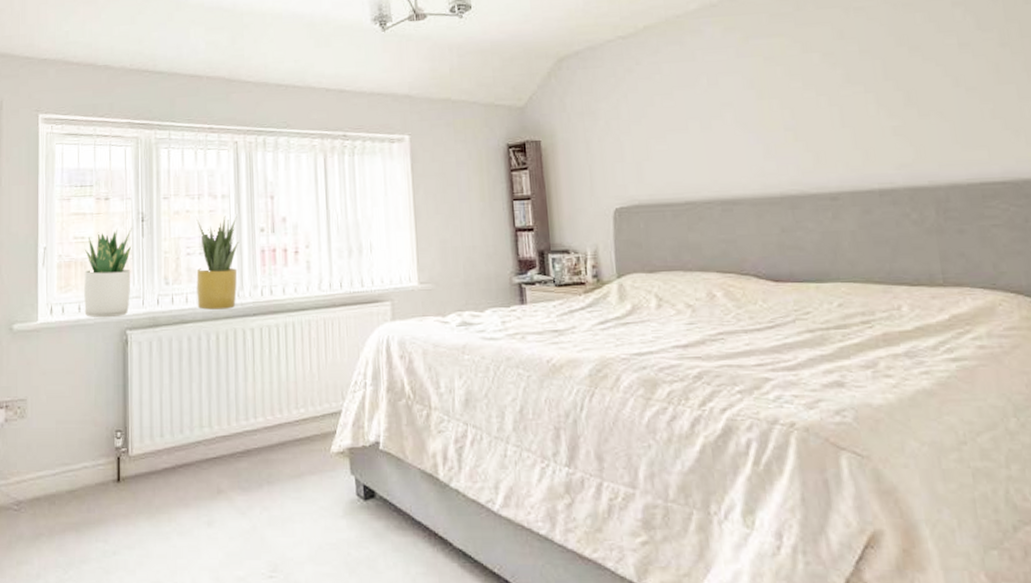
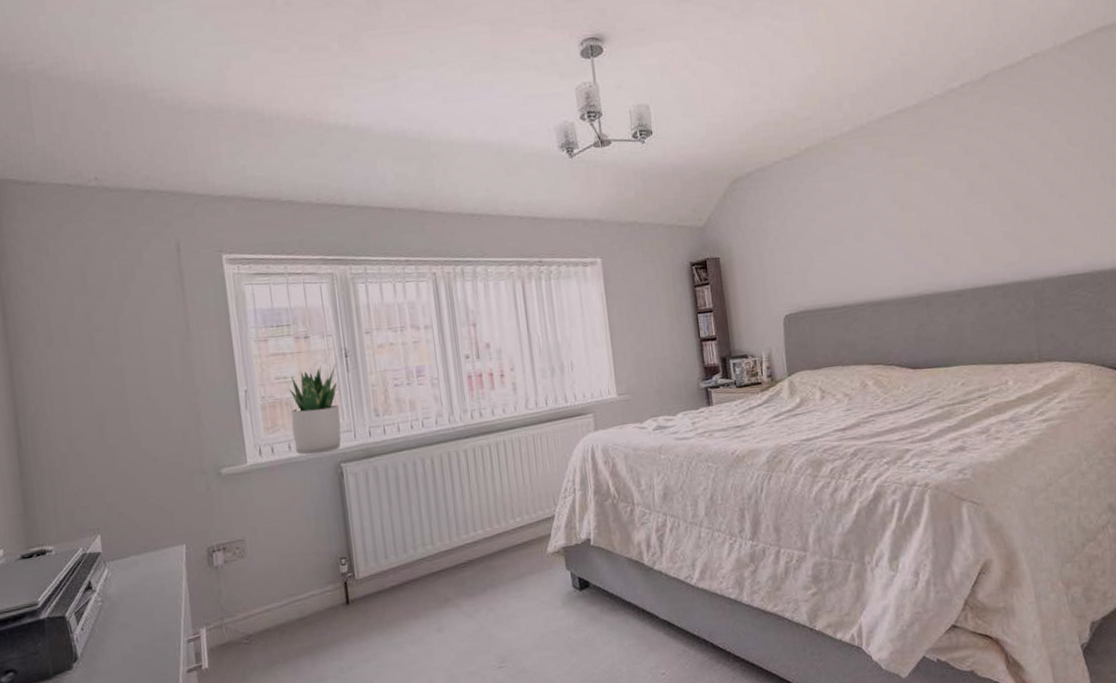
planter: present [196,216,239,310] -> none [401,346,448,437]

